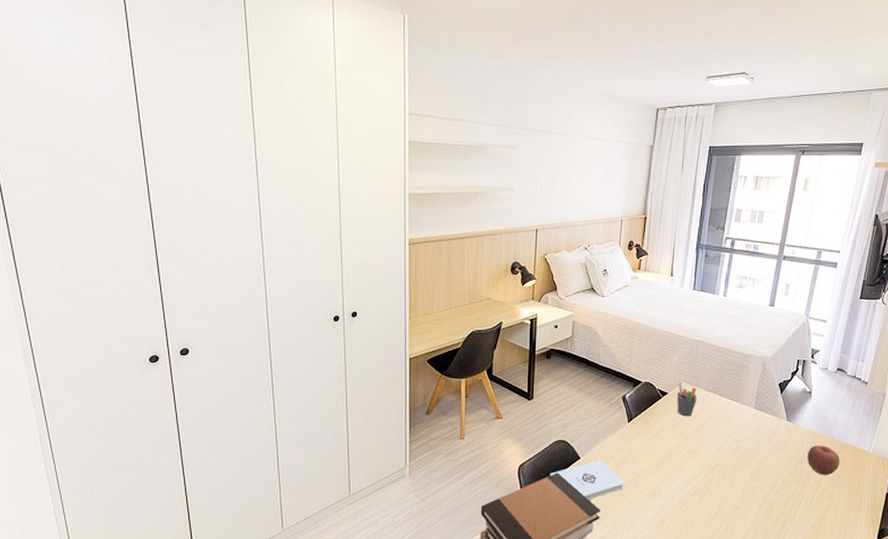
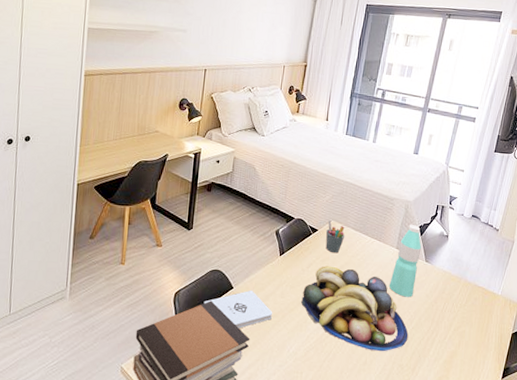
fruit bowl: none [654,430,772,518] -> present [301,266,409,352]
water bottle: none [749,382,782,459] -> present [389,225,422,297]
apple: present [807,445,840,476] -> none [442,286,472,315]

